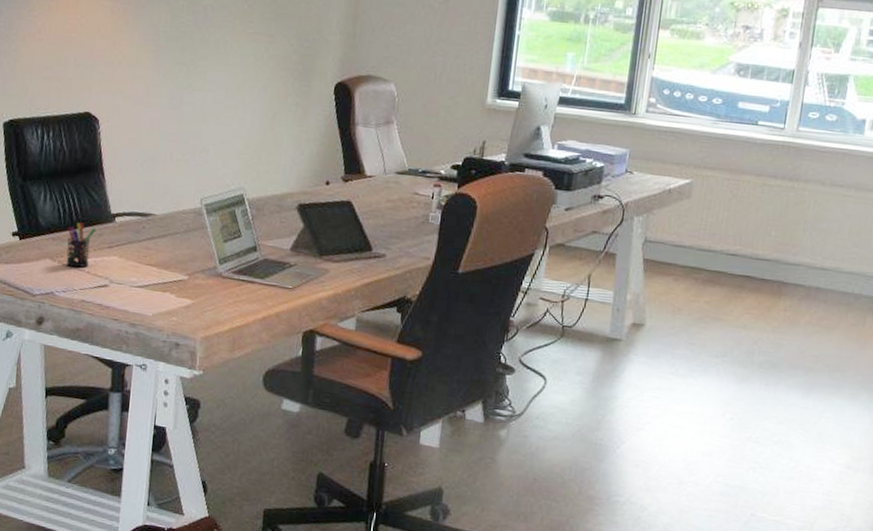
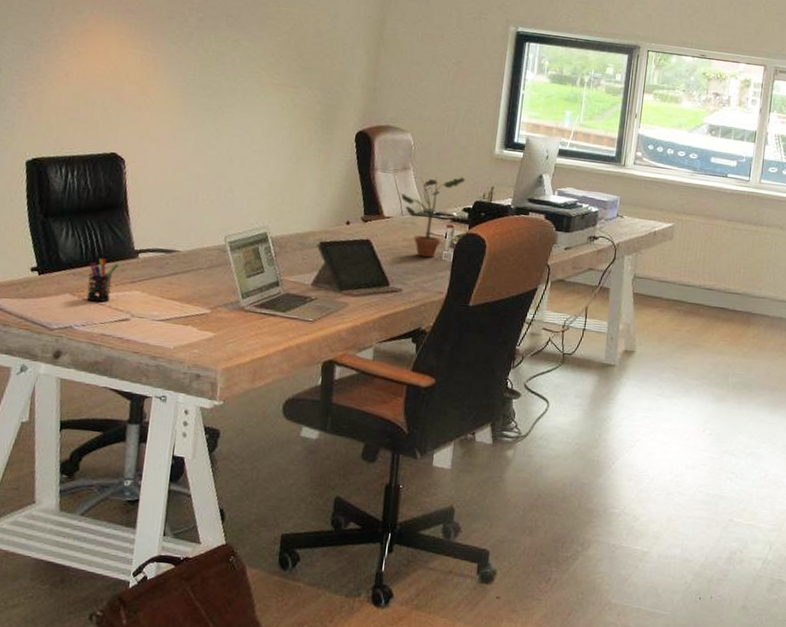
potted plant: none [383,130,455,221] -> present [401,177,466,258]

